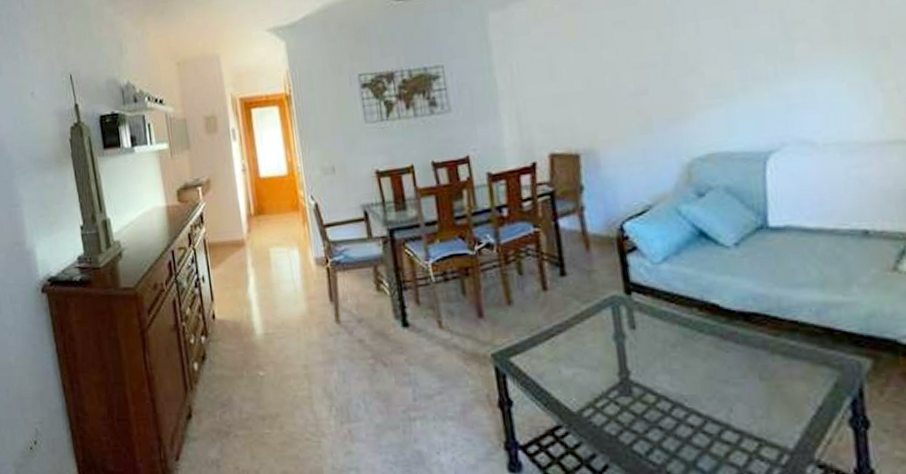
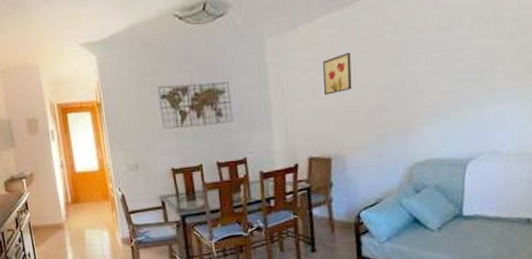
wall art: none [561,23,601,77] -> present [323,51,352,95]

